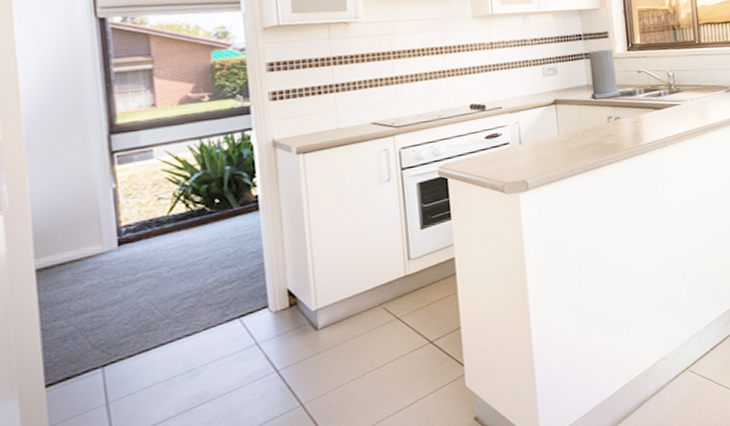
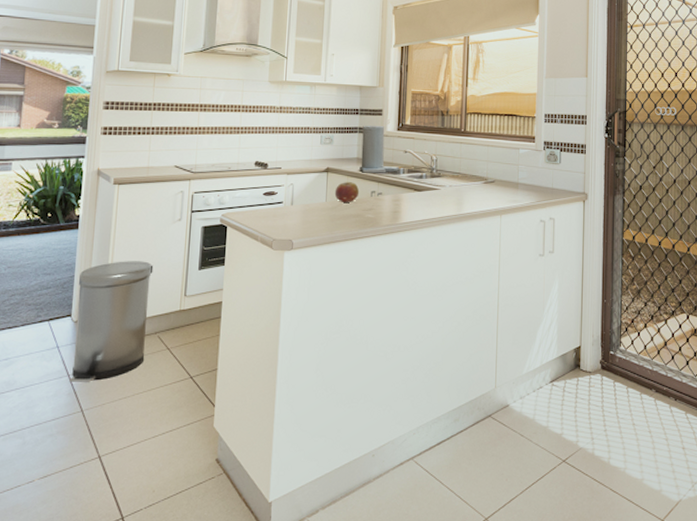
pedal bin: none [271,231,371,378] -> present [69,261,154,382]
fruit: none [567,110,595,133] -> present [334,182,360,202]

